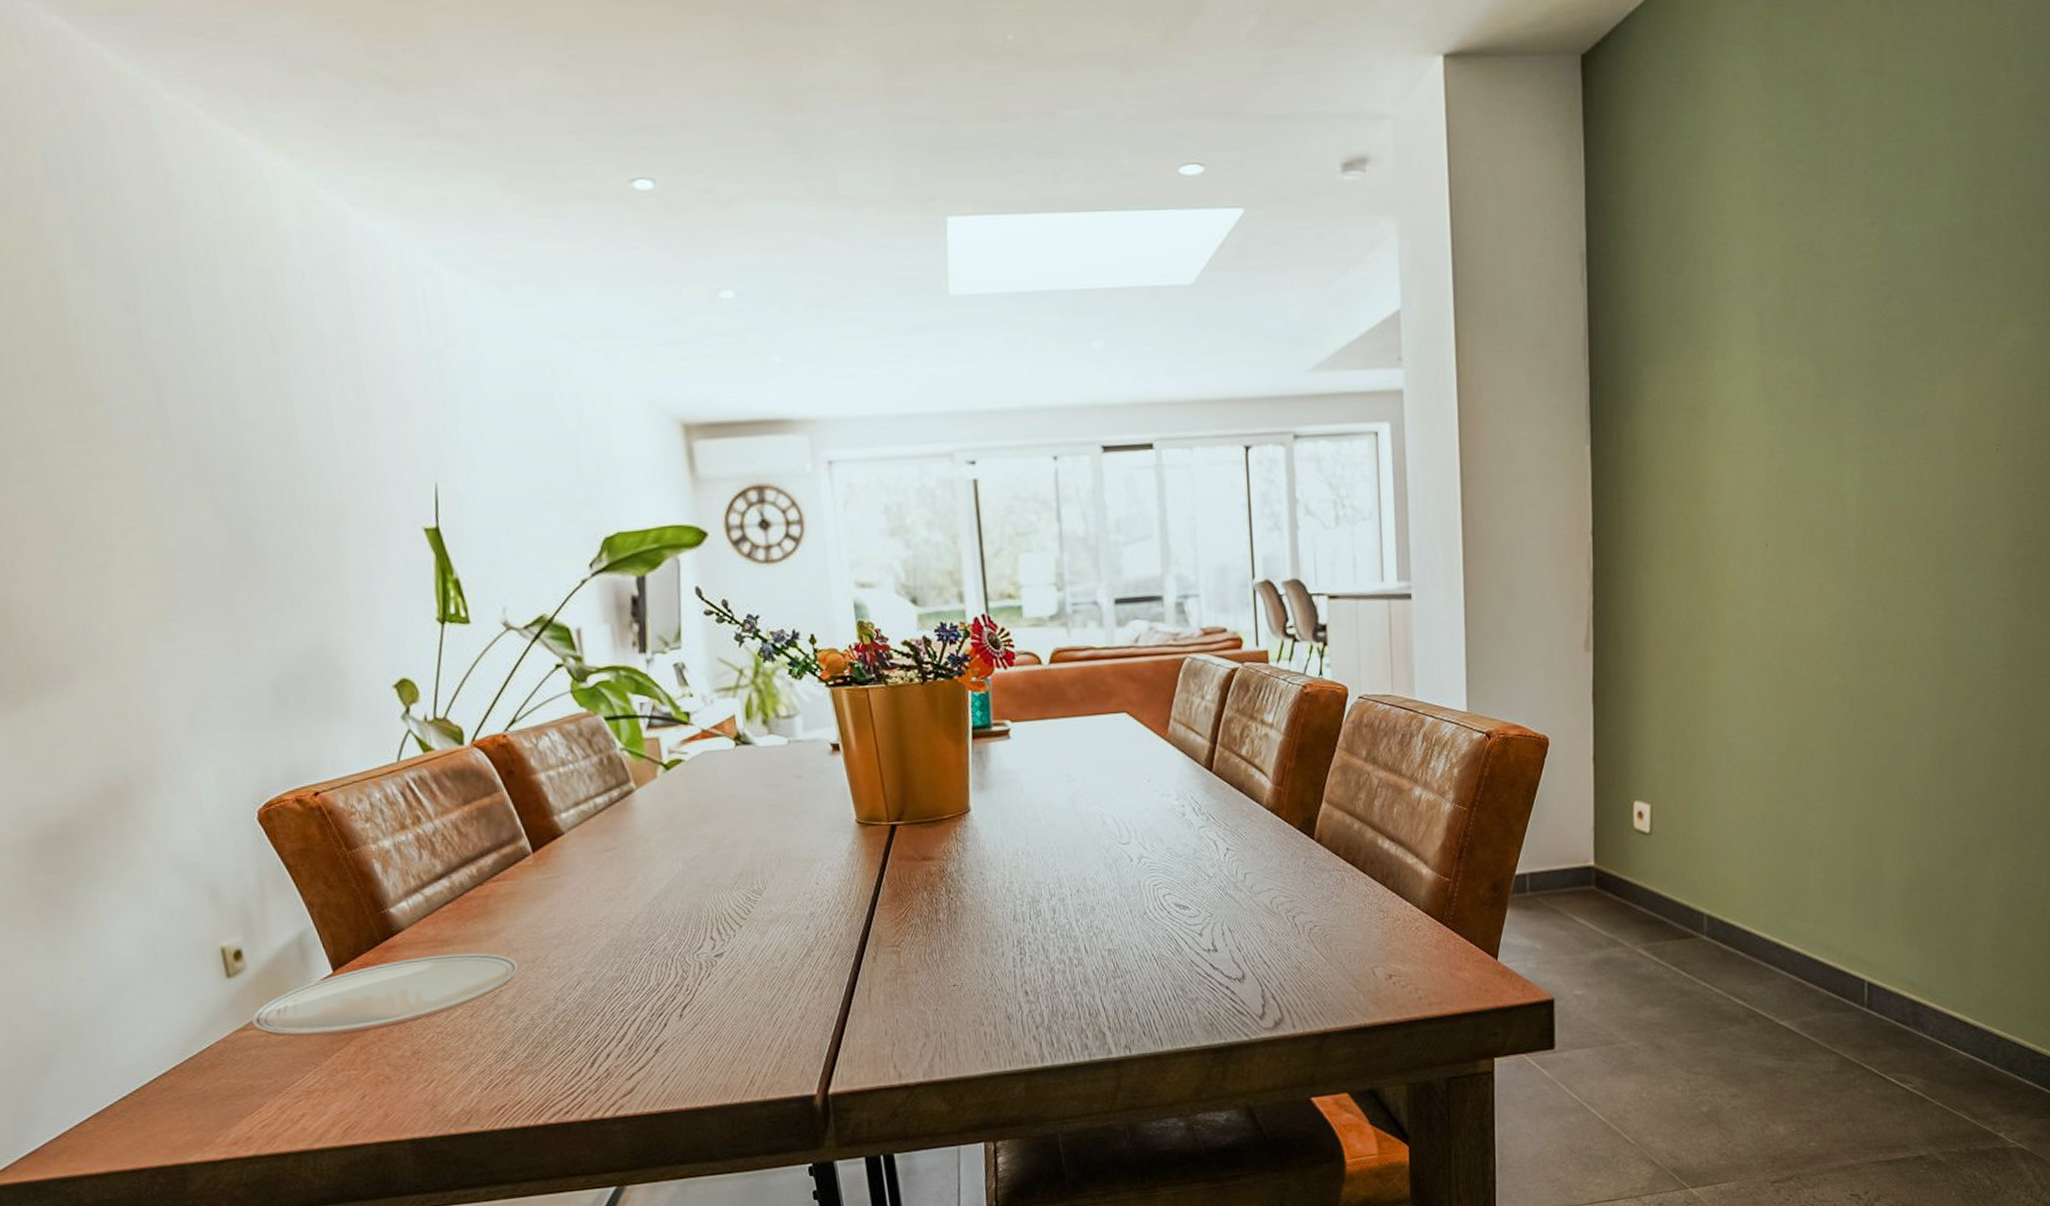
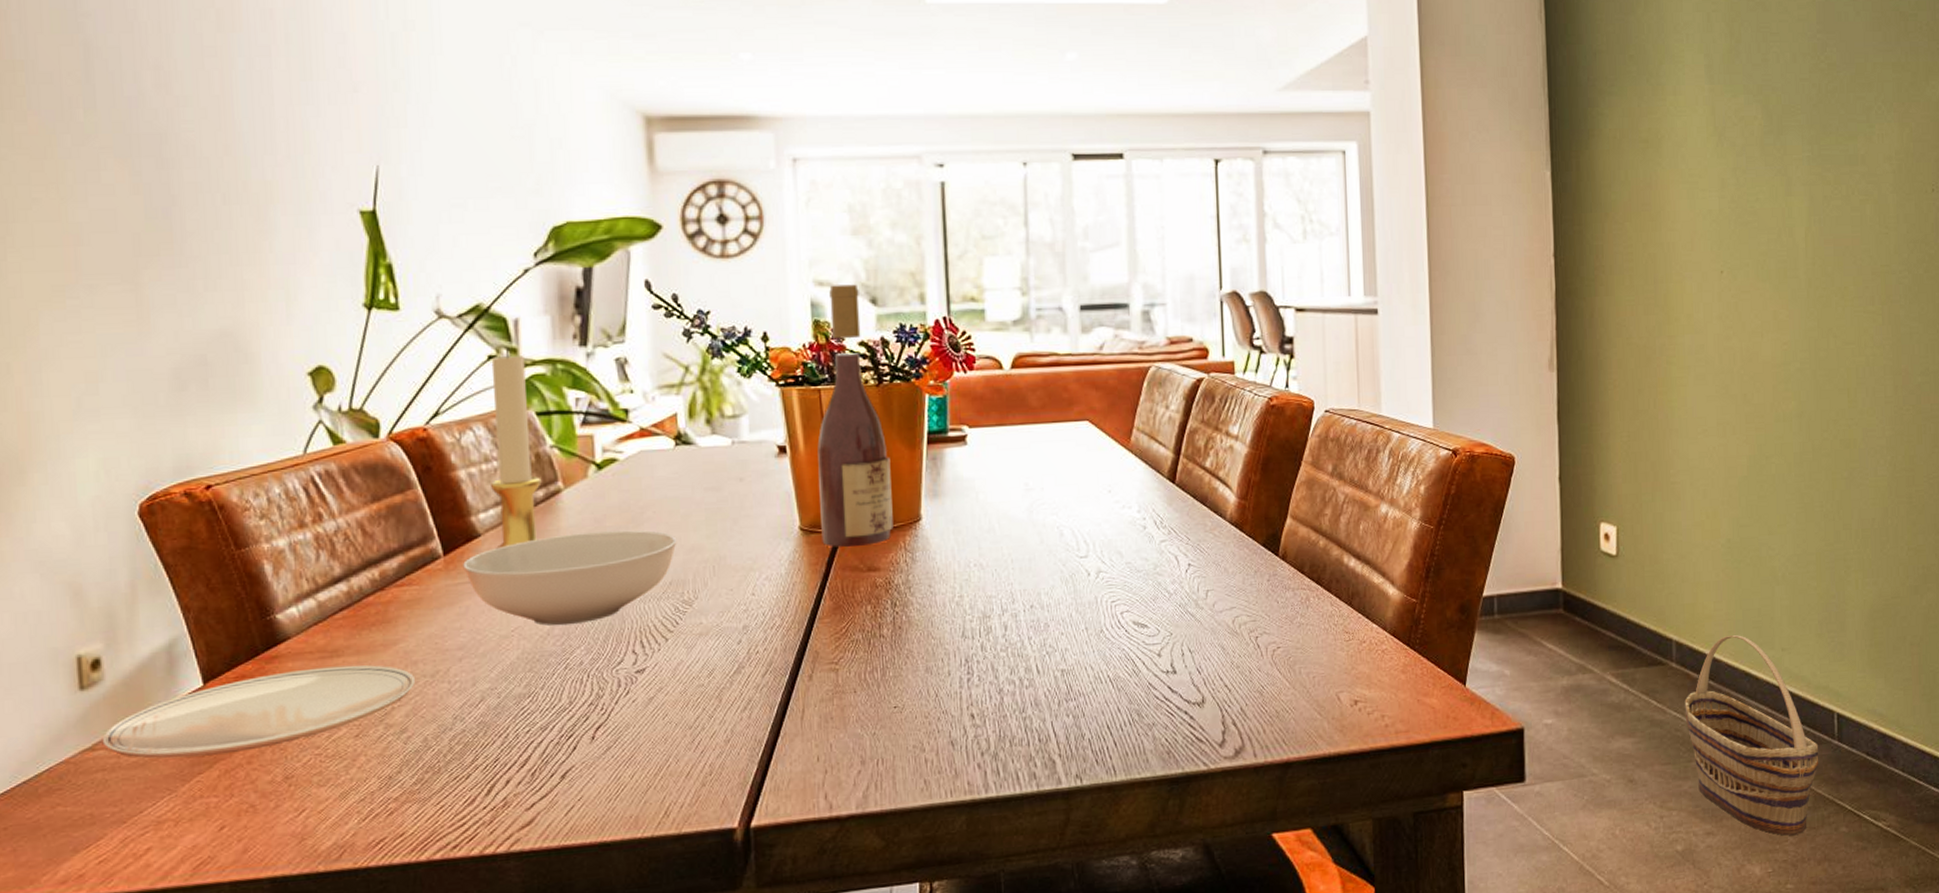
bowl: none [551,826,744,915] -> present [463,530,677,626]
candle holder: none [558,657,617,846] -> present [489,349,542,549]
wine bottle: none [867,585,944,839] -> present [816,284,893,548]
basket: none [1714,908,1848,1098] -> present [1684,635,1819,836]

